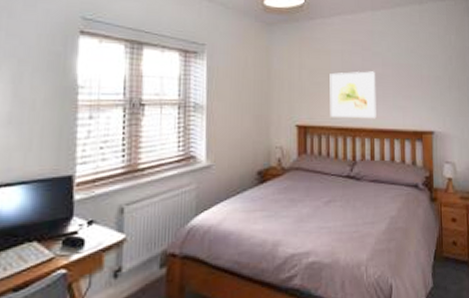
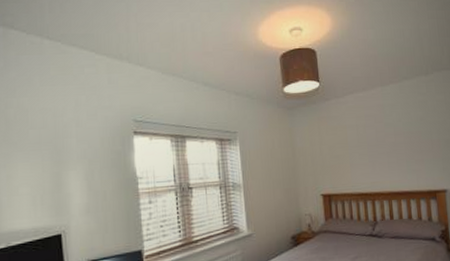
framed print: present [330,71,376,119] -> none [347,141,393,185]

